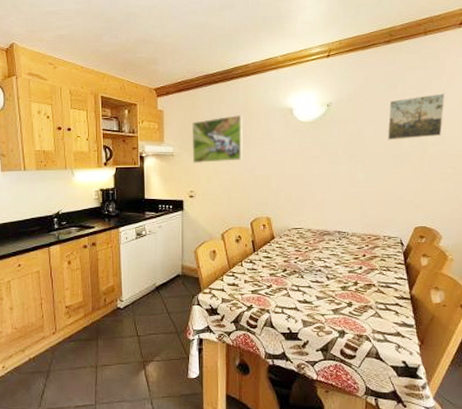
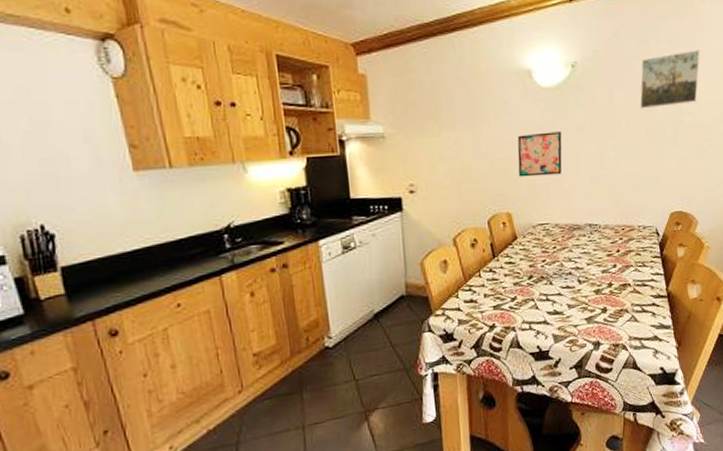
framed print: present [191,114,243,164] -> none [405,79,474,148]
wall art: none [278,156,317,190] -> present [517,131,562,177]

